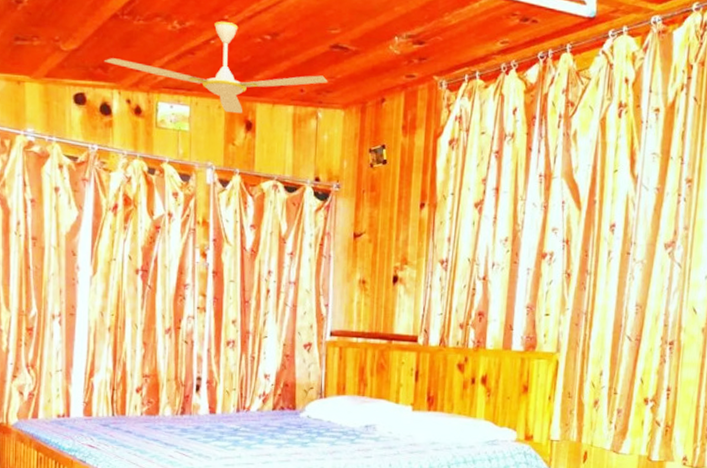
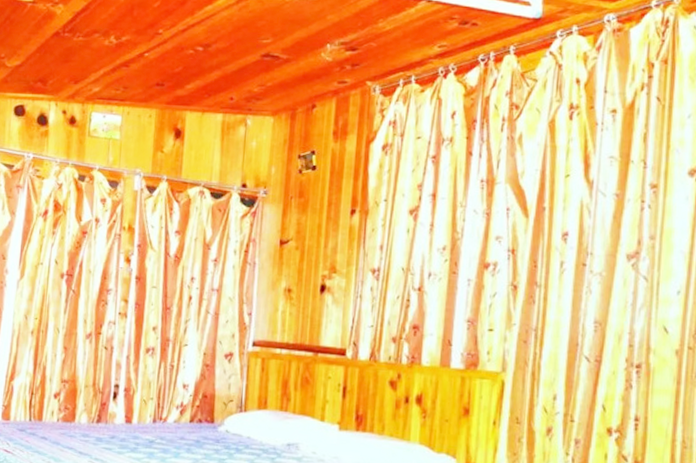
ceiling fan: present [104,21,328,114] -> none [44,35,258,122]

